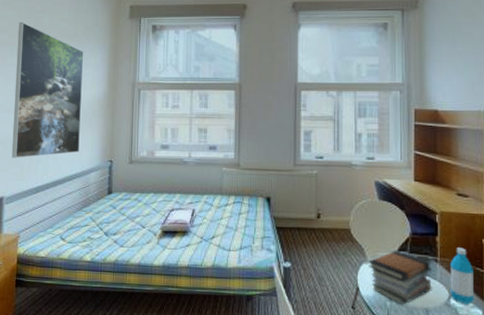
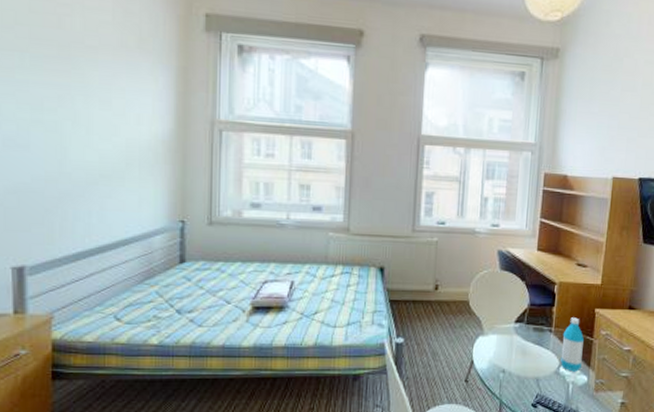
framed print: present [11,22,83,158] -> none [30,18,137,215]
book stack: present [368,250,432,305] -> none [484,321,546,375]

